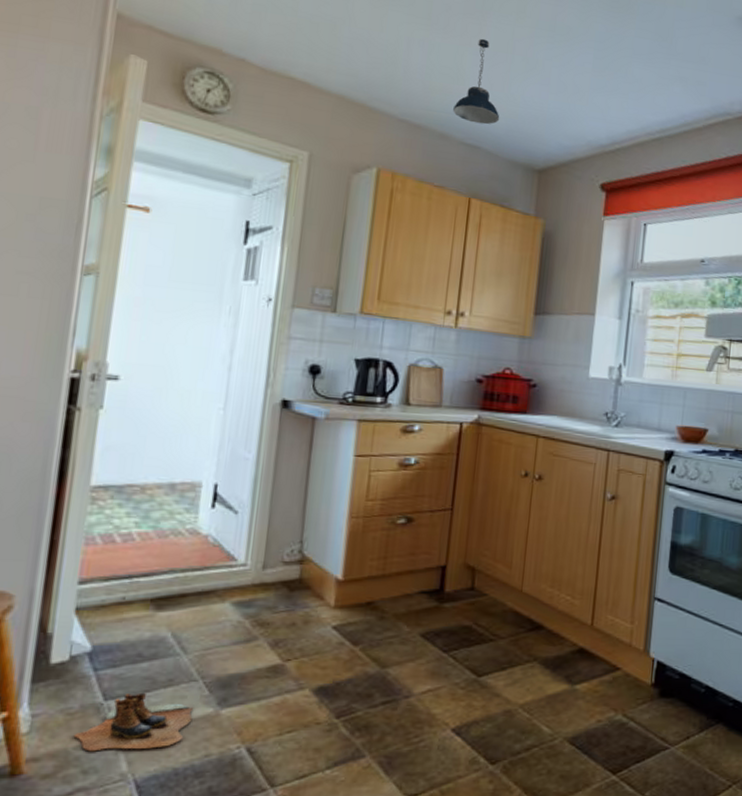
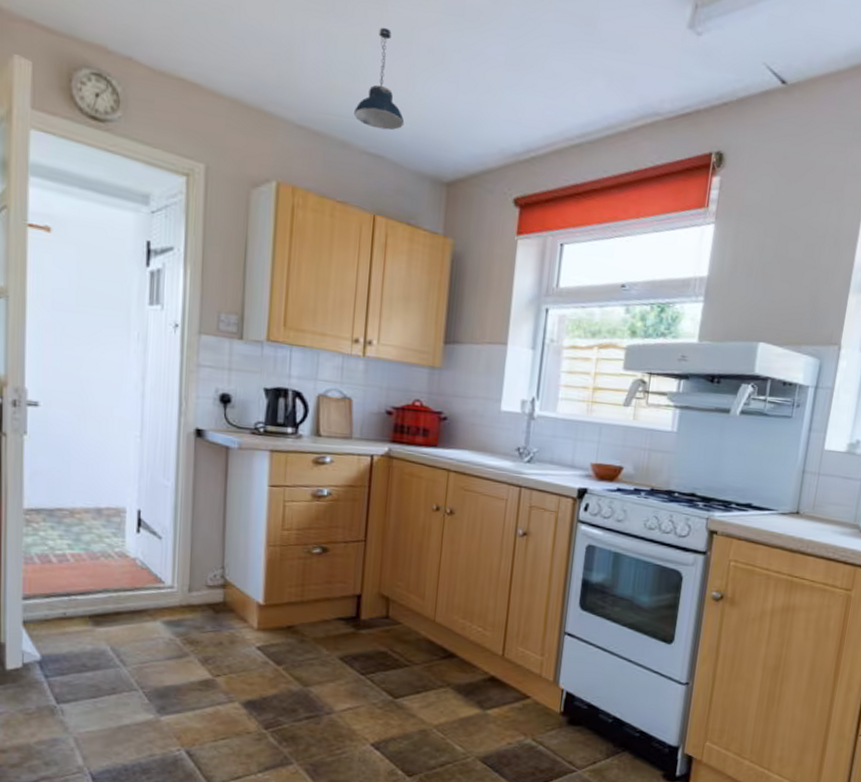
boots: present [73,692,194,752] -> none [33,698,136,747]

